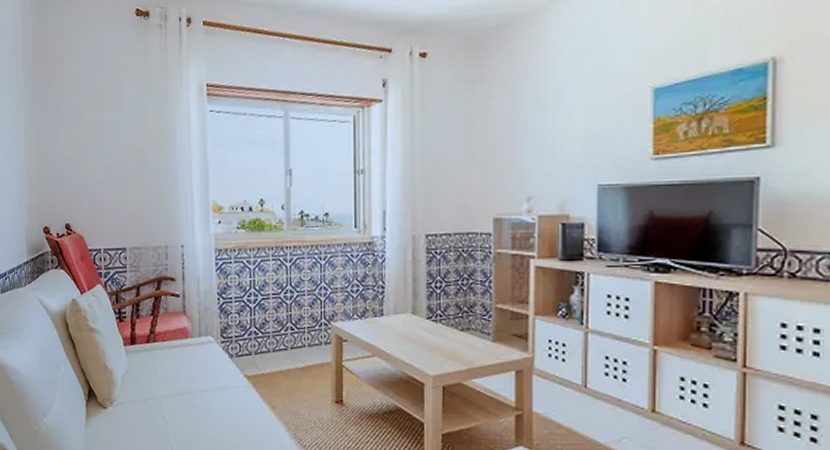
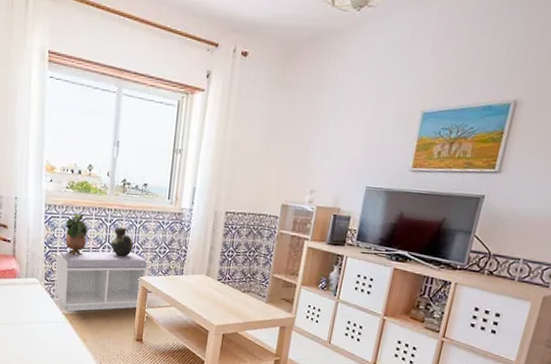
bench: none [232,294,341,373] -> present [54,251,149,312]
potted plant: none [239,256,266,306] -> present [65,213,89,256]
ceramic vessel: none [292,266,319,301] -> present [110,227,133,257]

